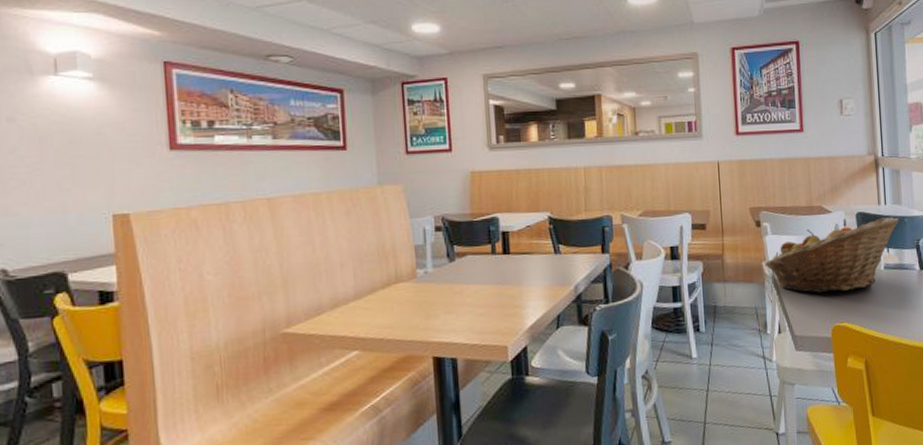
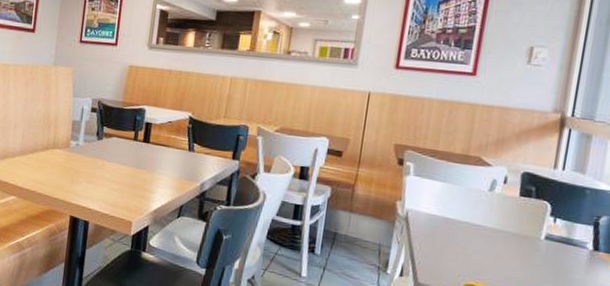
fruit basket: present [765,217,900,293] -> none [399,177,579,254]

